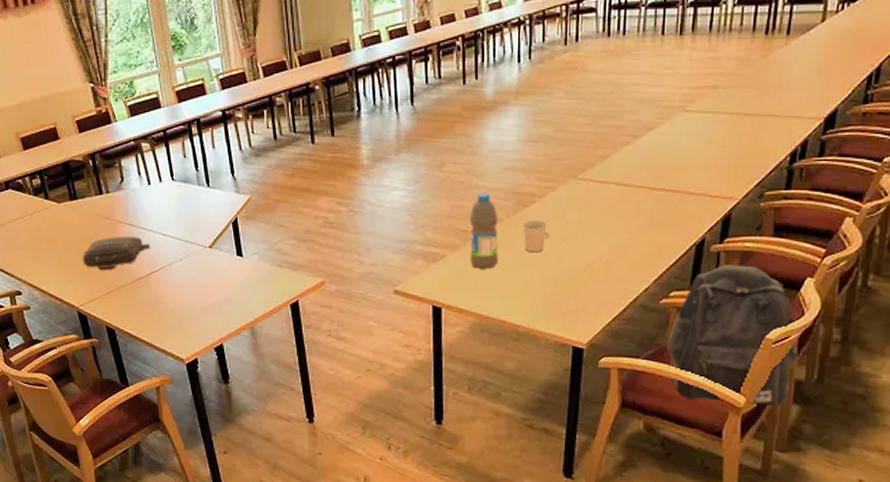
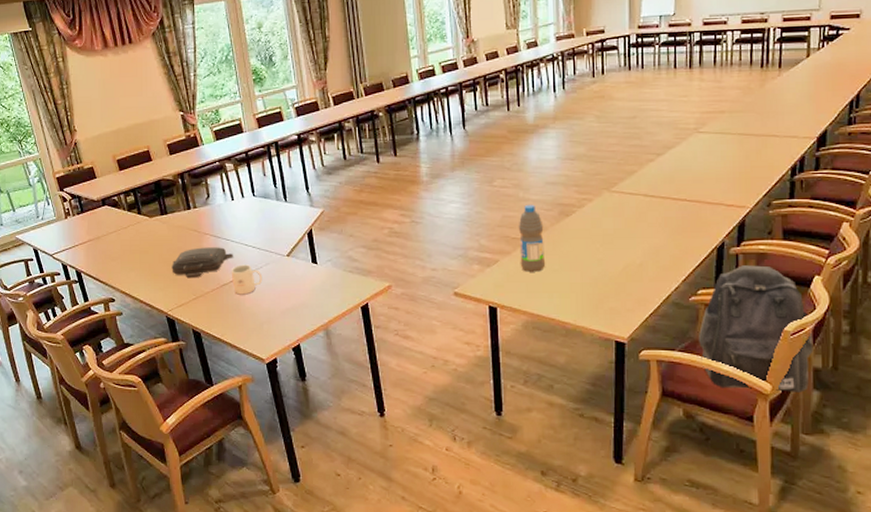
mug: none [147,256,183,290] -> present [231,264,263,295]
cup: present [522,220,550,253] -> none [565,227,590,257]

